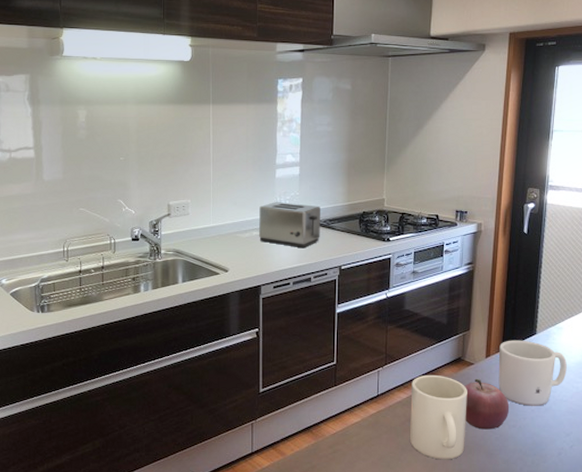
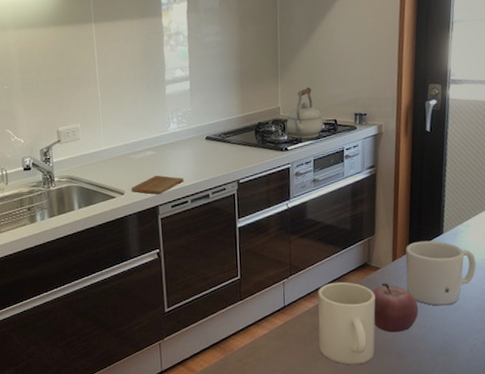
cutting board: none [235,255,287,275] -> present [131,175,184,195]
toaster: present [259,202,320,248] -> none [151,119,216,165]
kettle: none [389,181,426,231] -> present [286,87,324,139]

